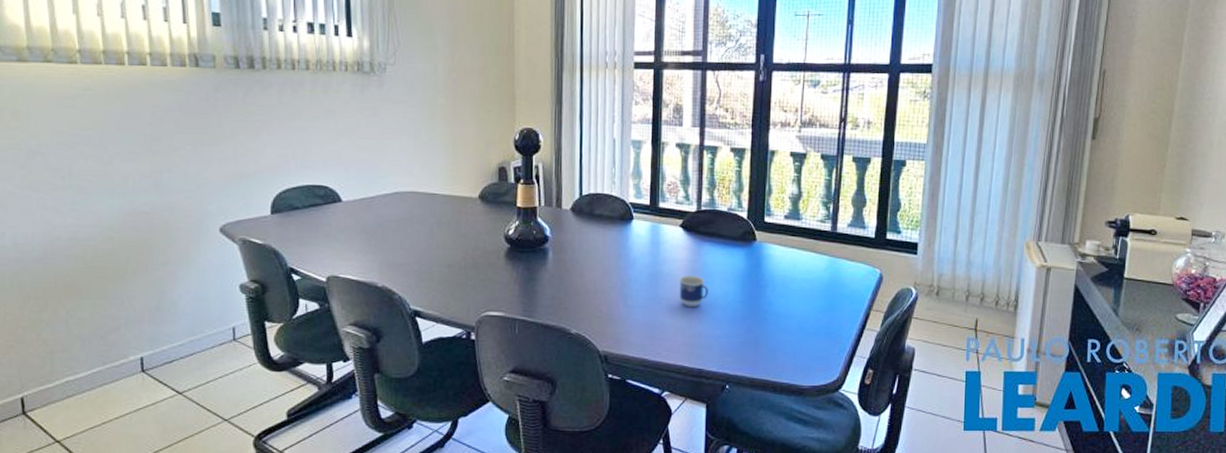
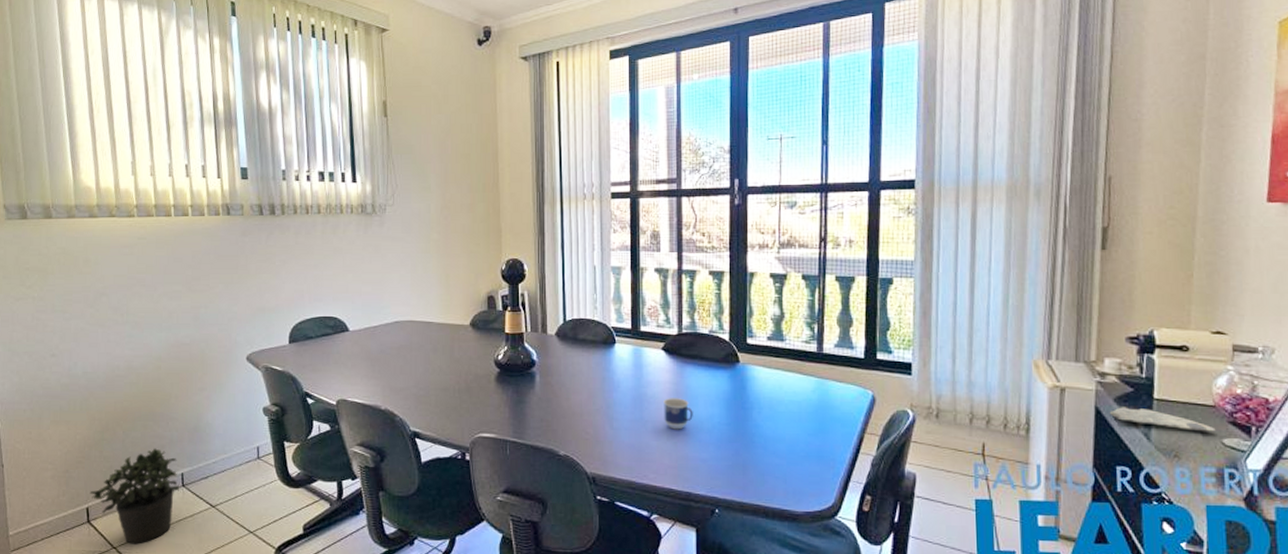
potted plant: none [25,330,139,437] -> present [90,448,180,544]
tissue: none [1086,285,1172,308] -> present [1109,407,1216,432]

